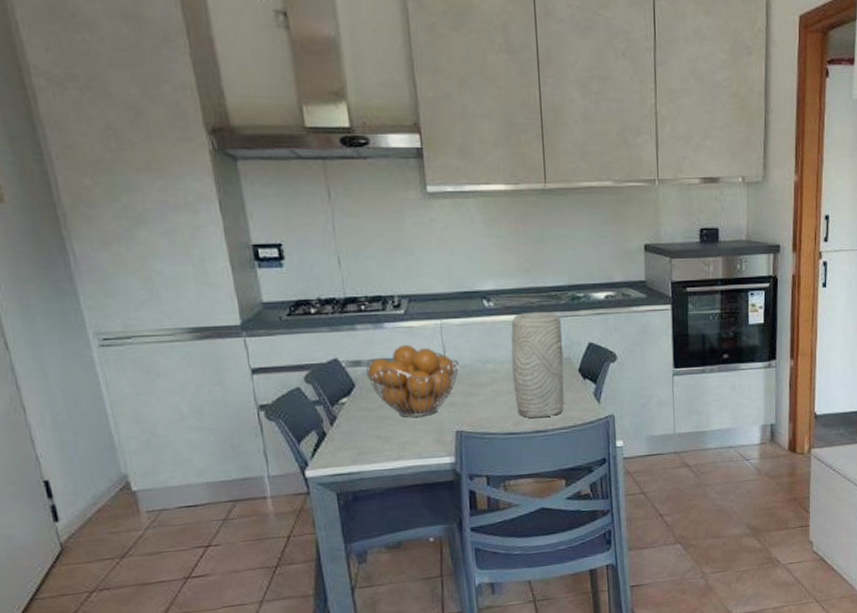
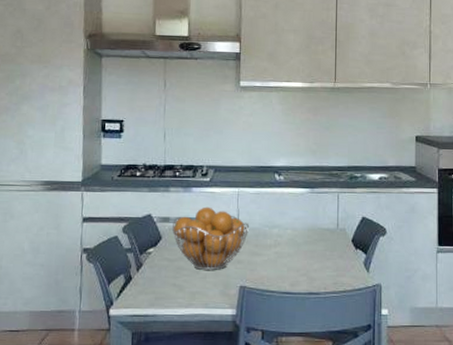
vase: present [511,311,564,419] -> none [293,186,340,281]

